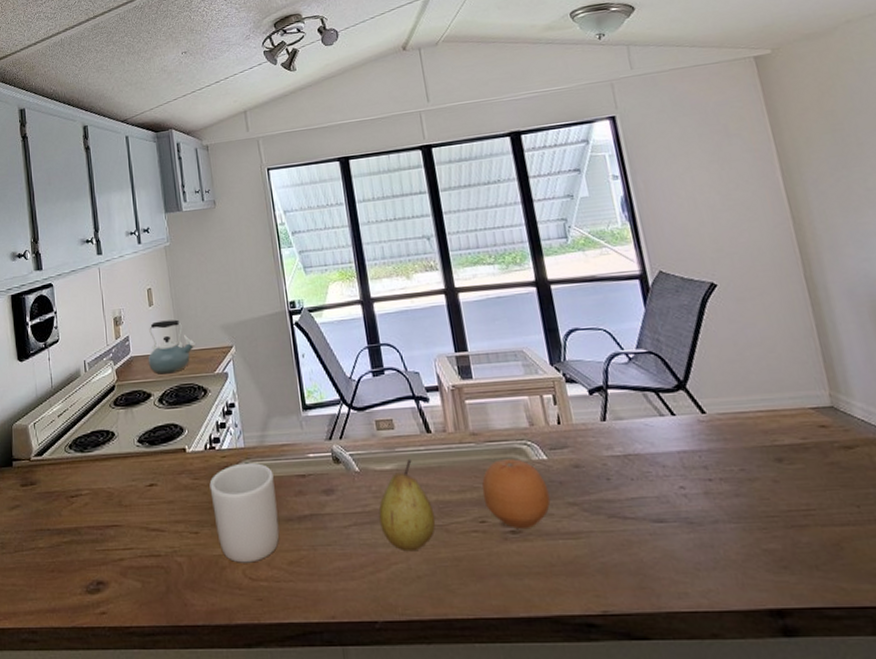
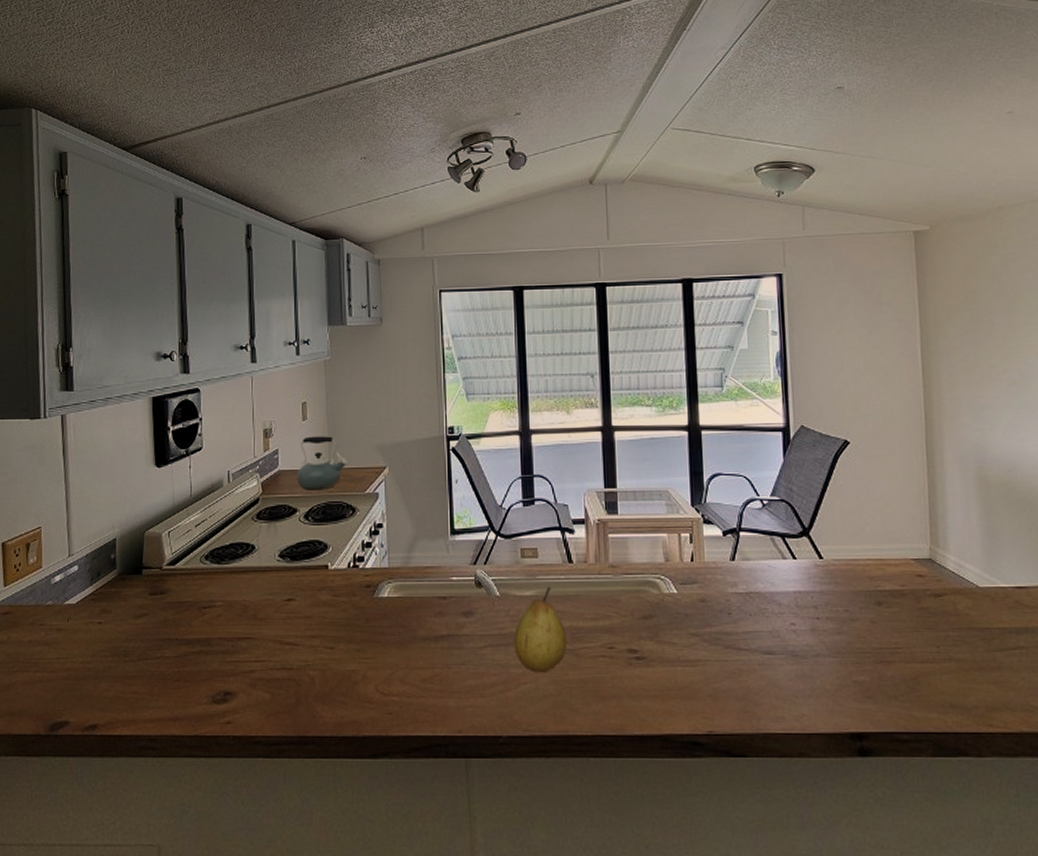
mug: present [209,462,280,563] -> none [350,582,415,678]
fruit: present [482,459,551,530] -> none [614,591,675,656]

